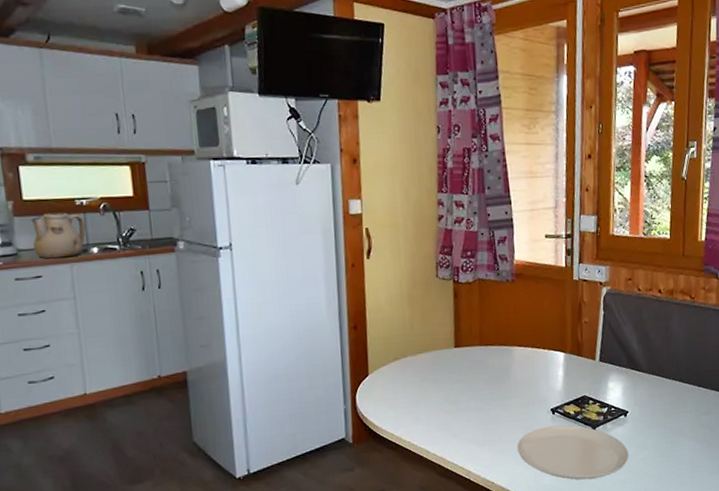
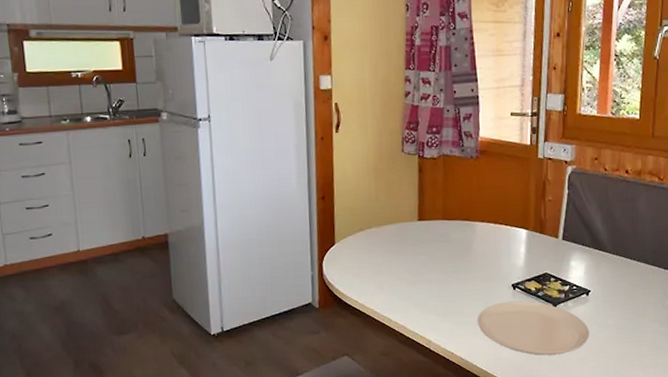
teapot: present [31,212,86,259] -> none [33,84,80,127]

